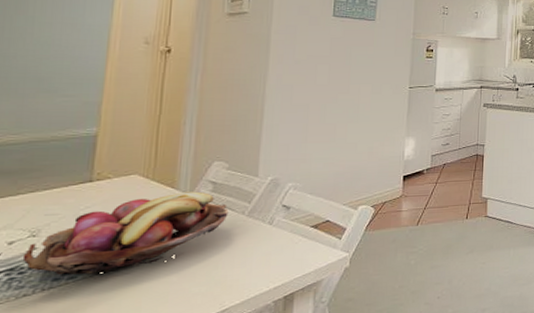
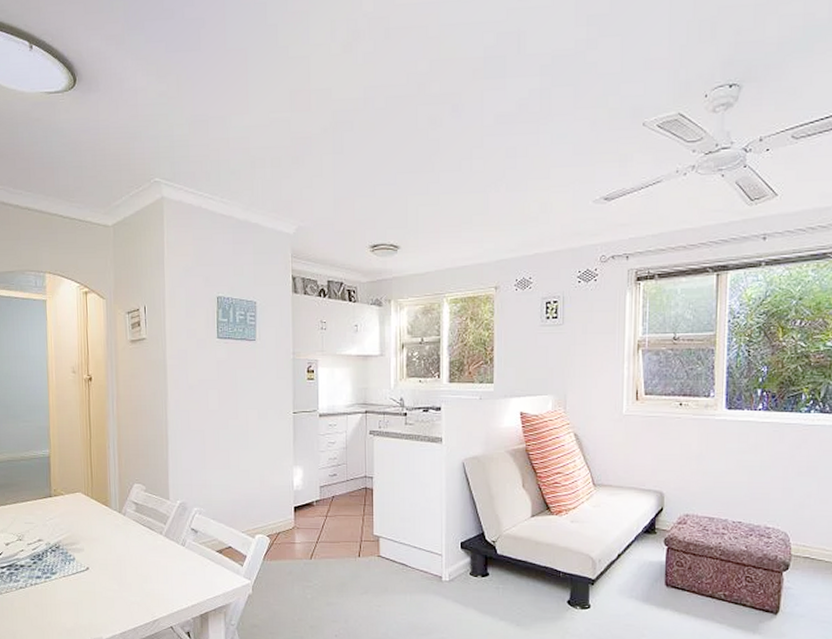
fruit basket: present [22,191,229,275] -> none [15,510,150,576]

